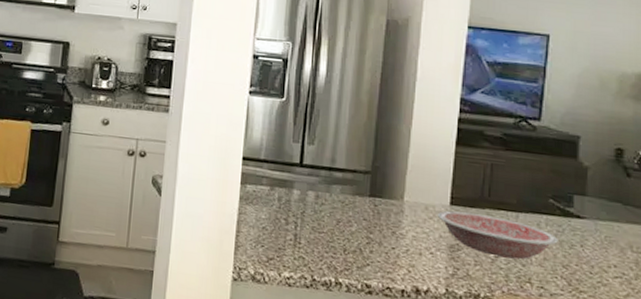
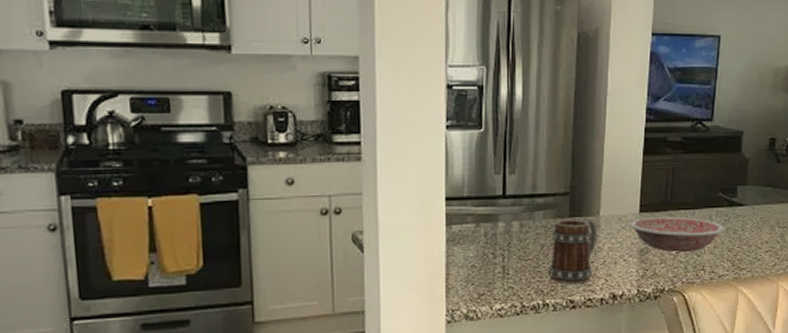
mug: none [343,197,401,269] -> present [549,218,598,284]

